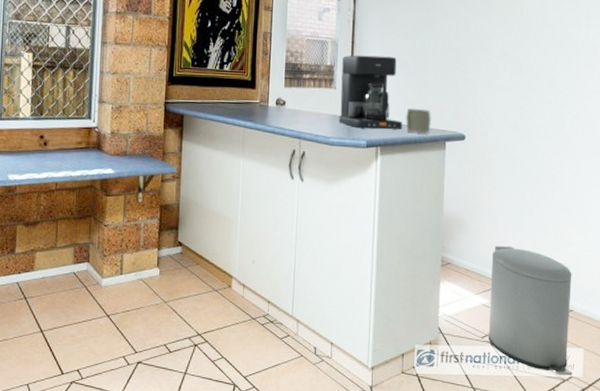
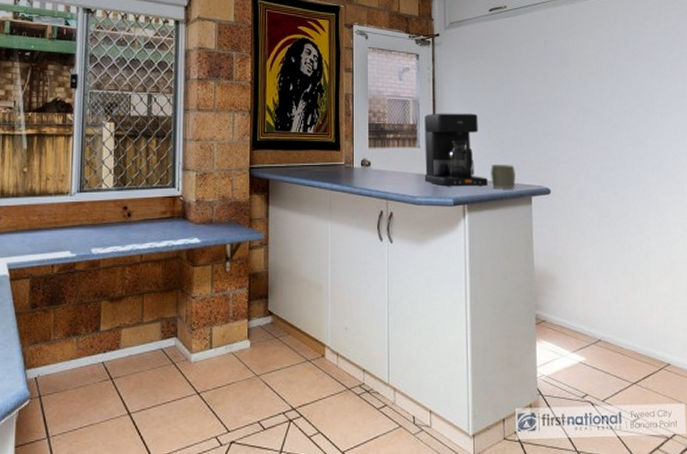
pedal bin: present [488,245,573,375] -> none [586,300,676,433]

